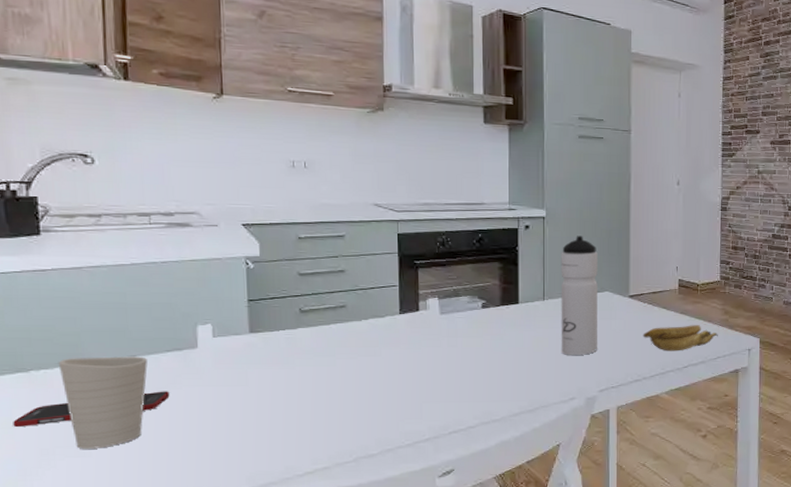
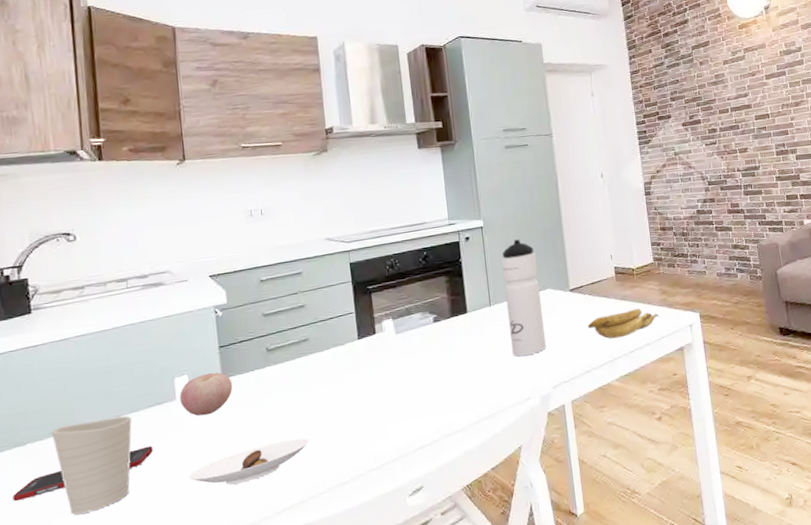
apple: none [202,325,260,368] -> present [180,372,233,416]
saucer: none [206,405,338,442] -> present [188,438,309,485]

